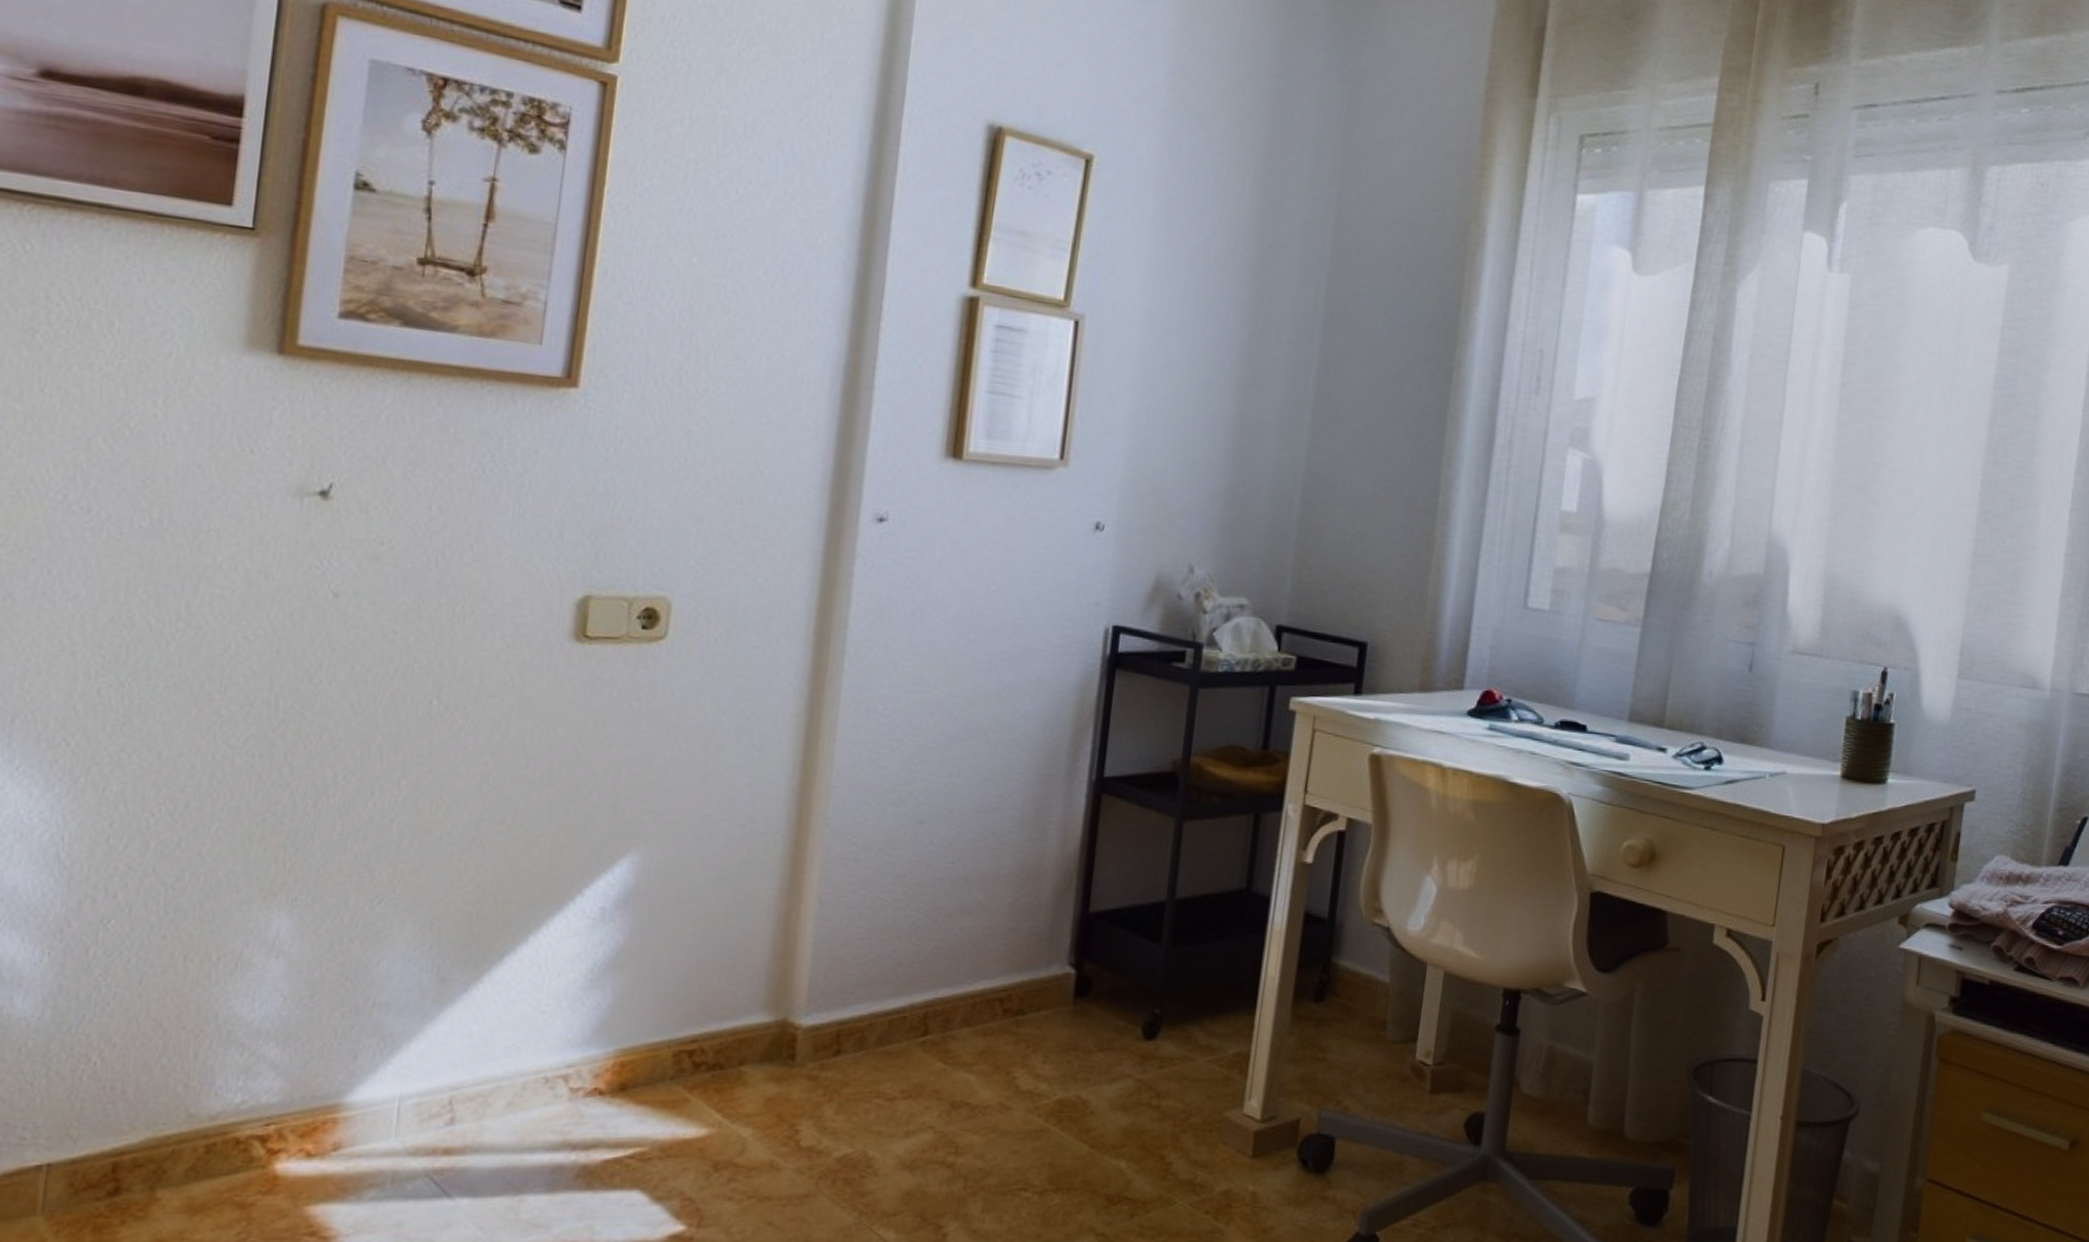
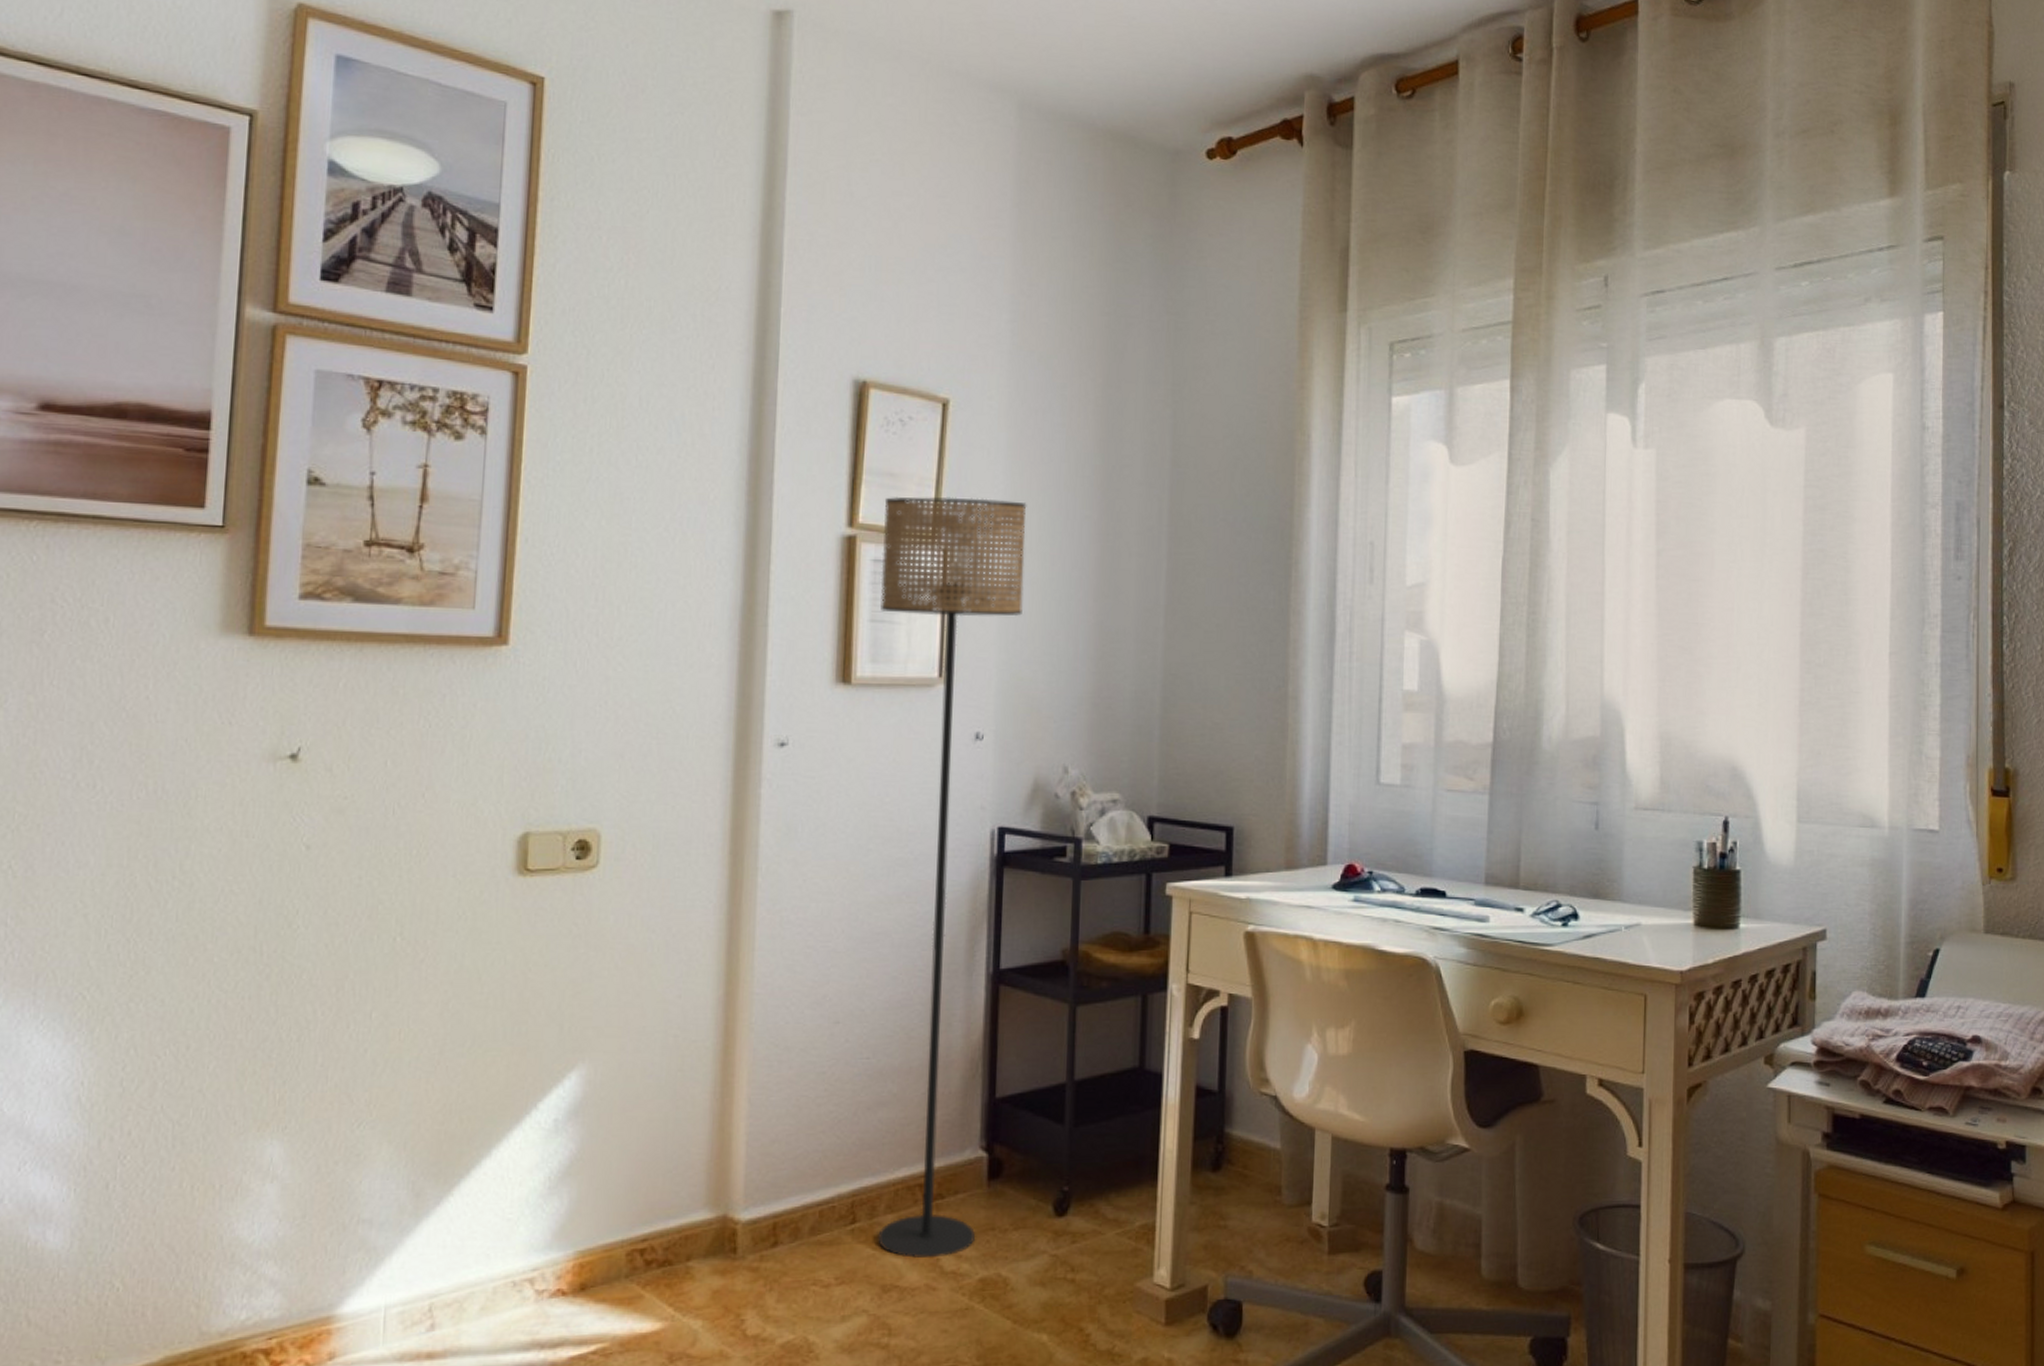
floor lamp: none [950,258,1171,1075] -> present [878,496,1027,1258]

